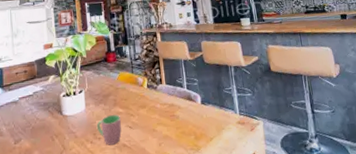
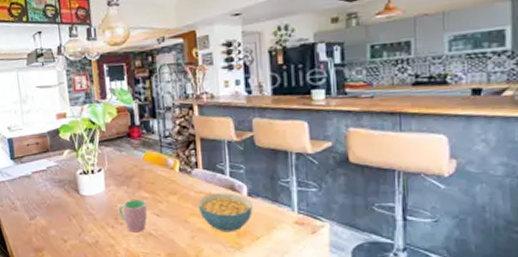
cereal bowl: none [163,102,206,137] -> present [198,193,253,232]

